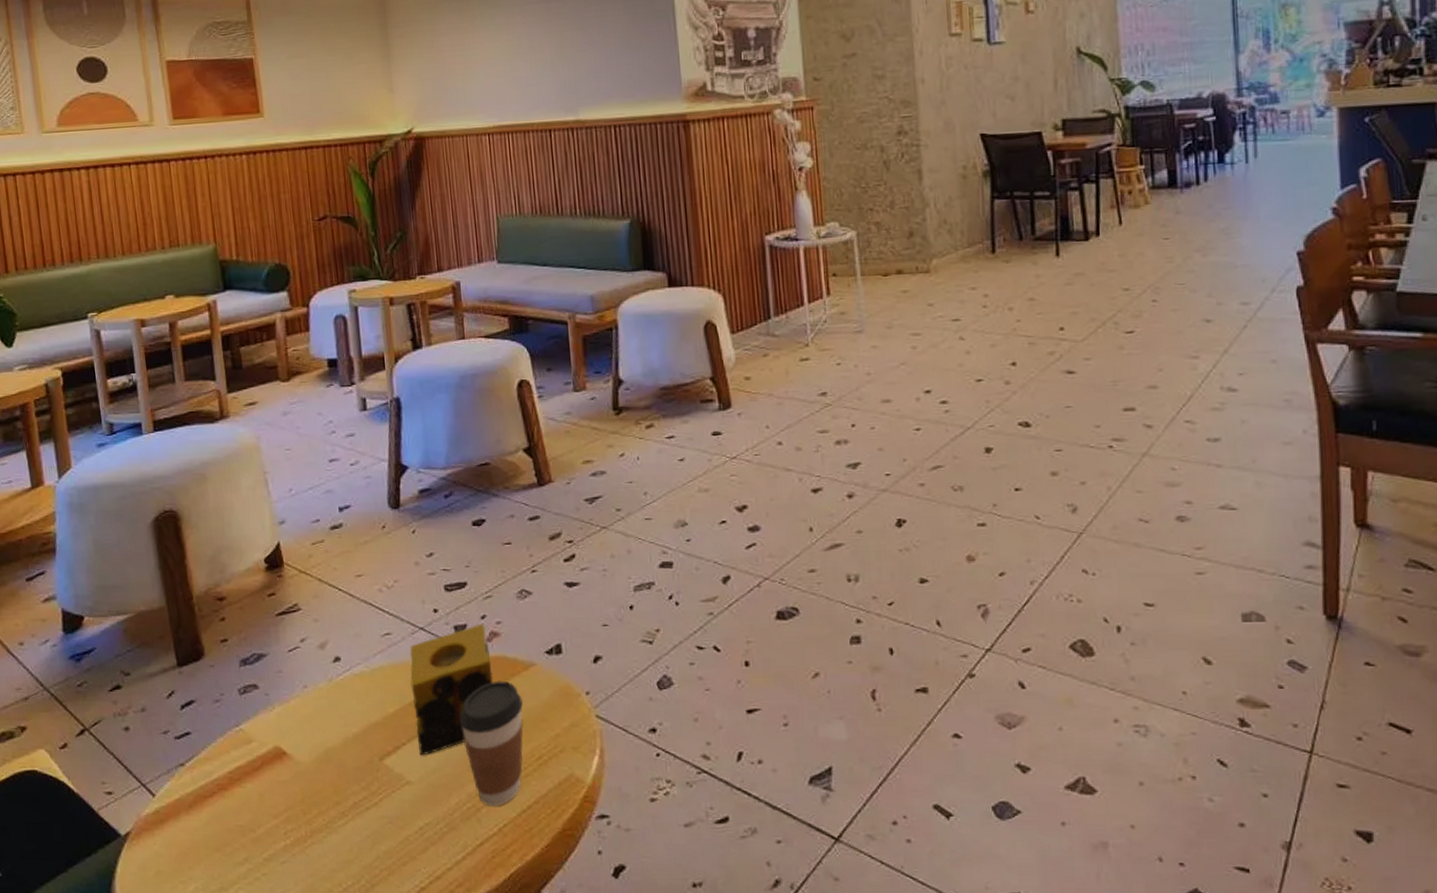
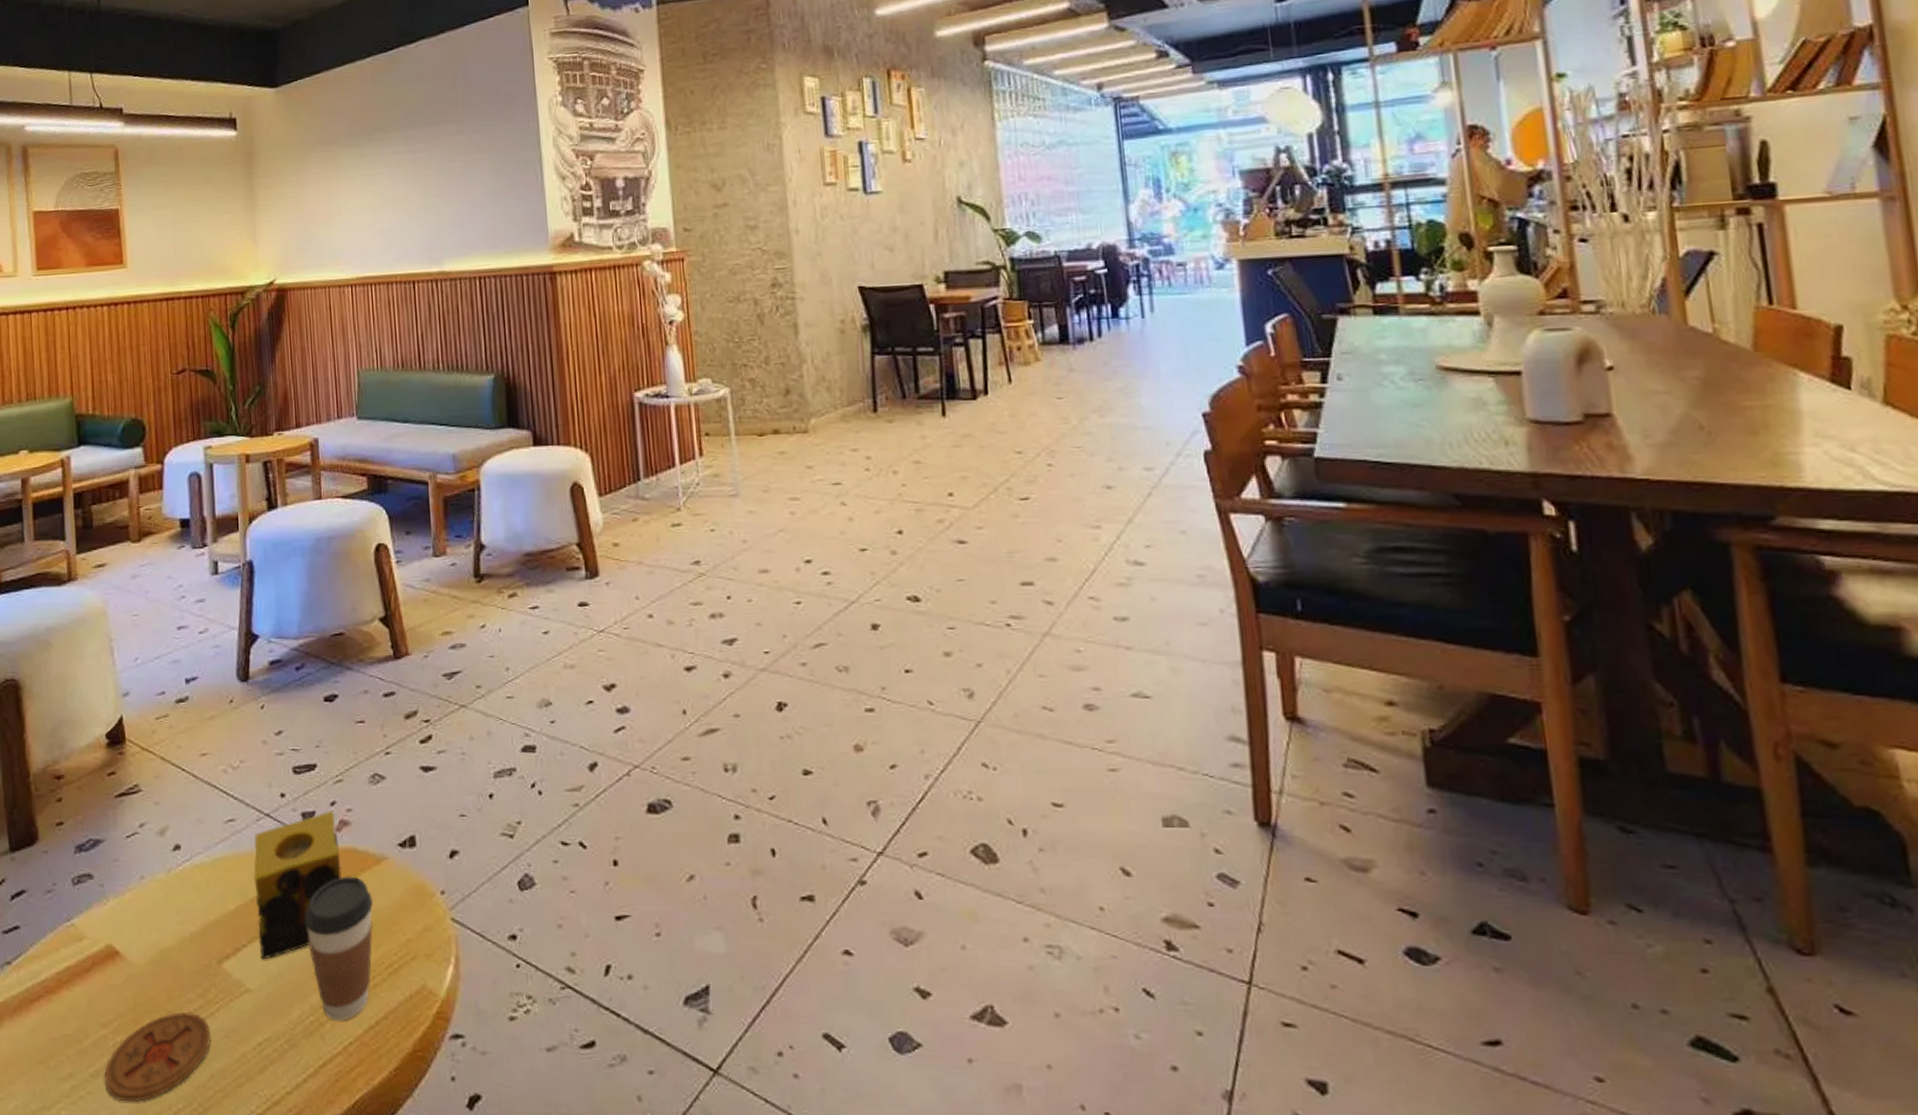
coaster: none [277,803,376,881] -> present [104,1012,212,1102]

